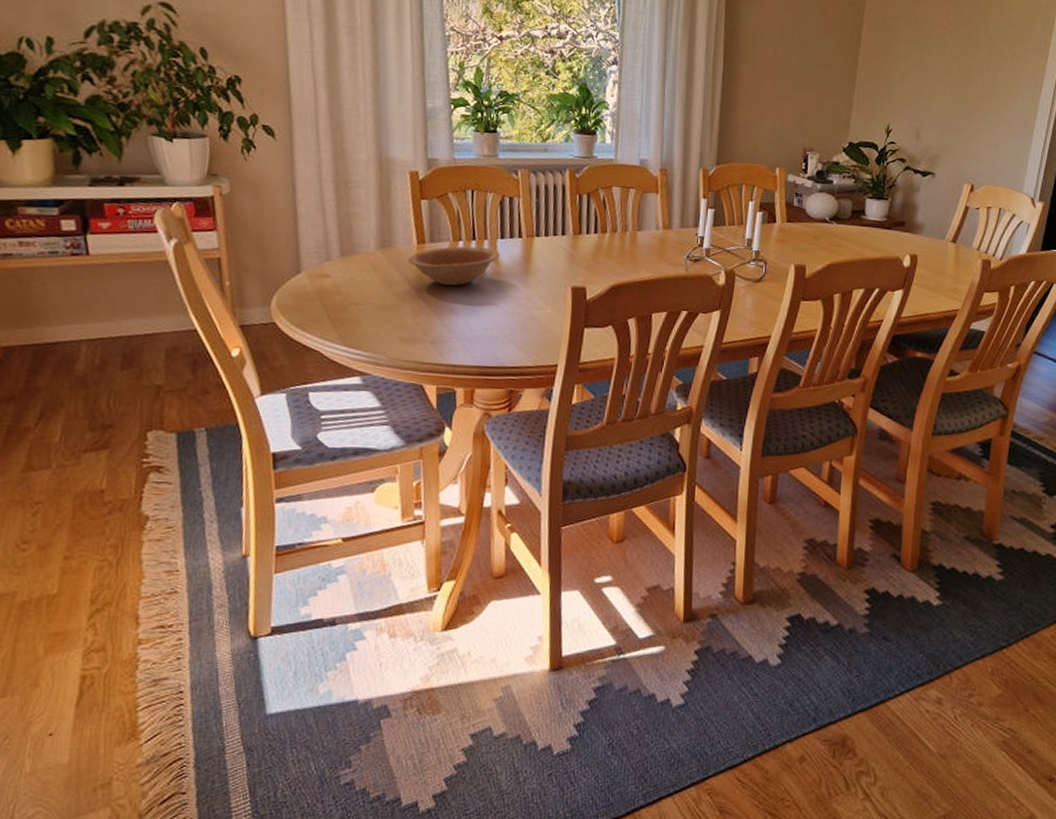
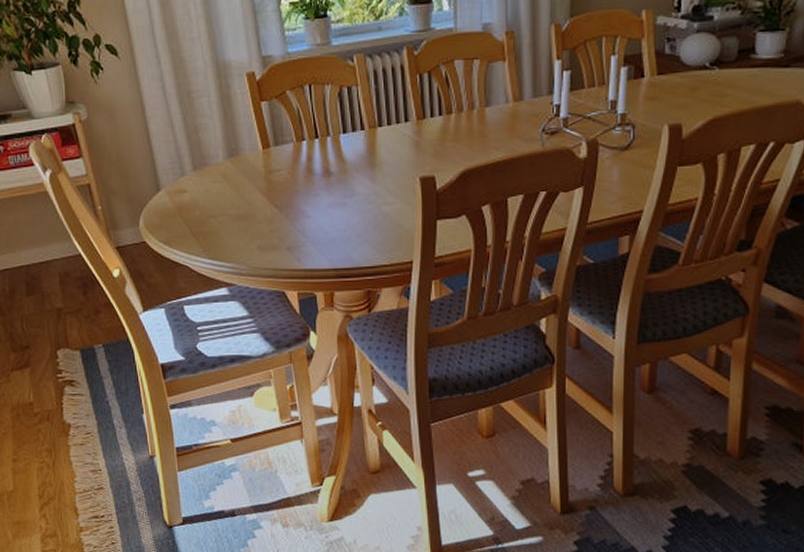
bowl: present [407,246,500,286] -> none [255,145,344,189]

